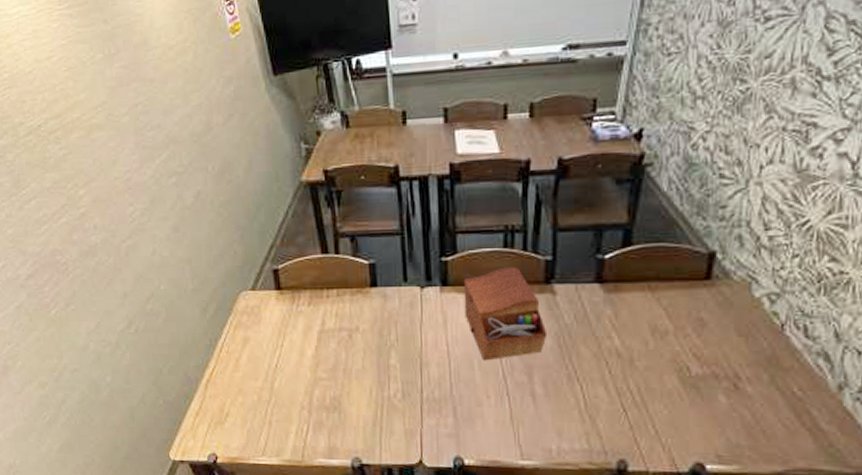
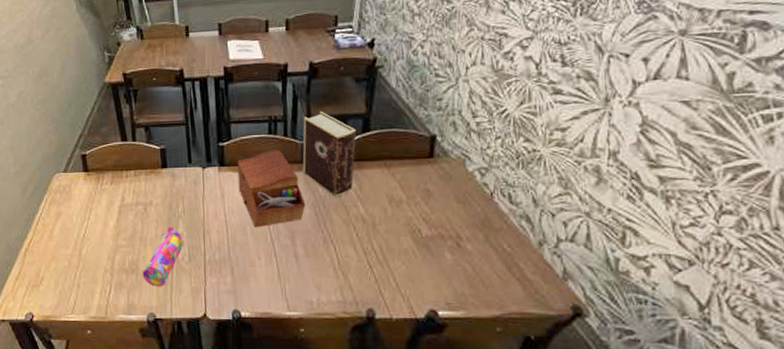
pencil case: none [346,358,397,428] -> present [142,227,184,287]
book: none [545,219,615,327] -> present [302,111,357,198]

